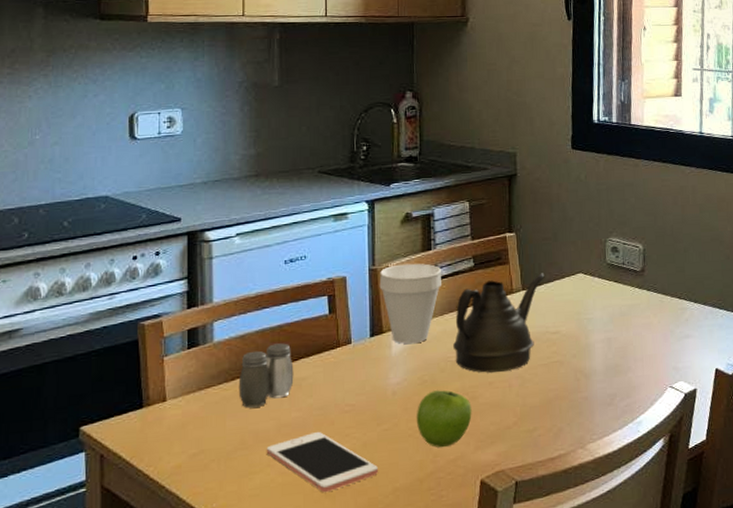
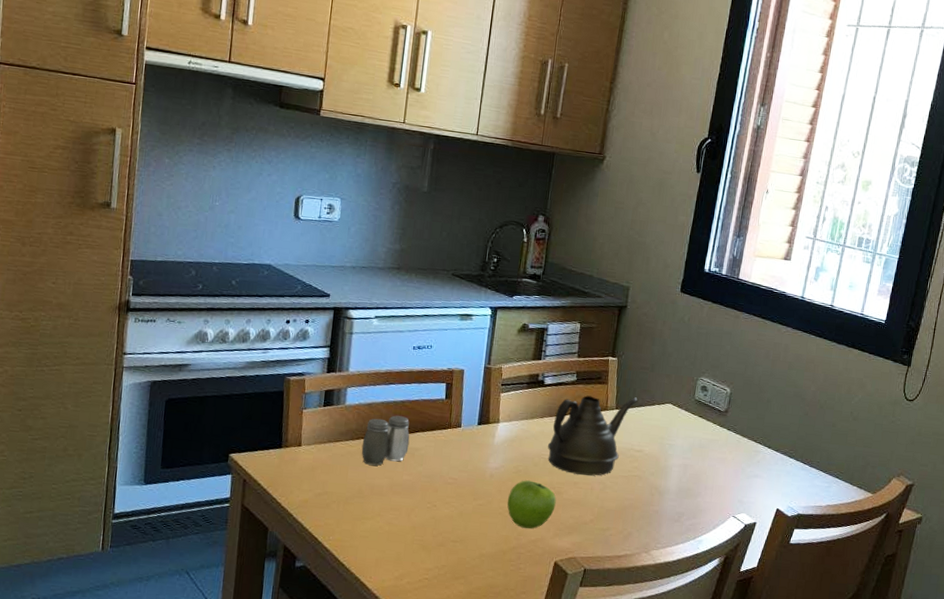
cell phone: present [266,431,378,493] -> none [378,495,470,546]
cup: present [379,263,442,344] -> none [491,367,548,438]

